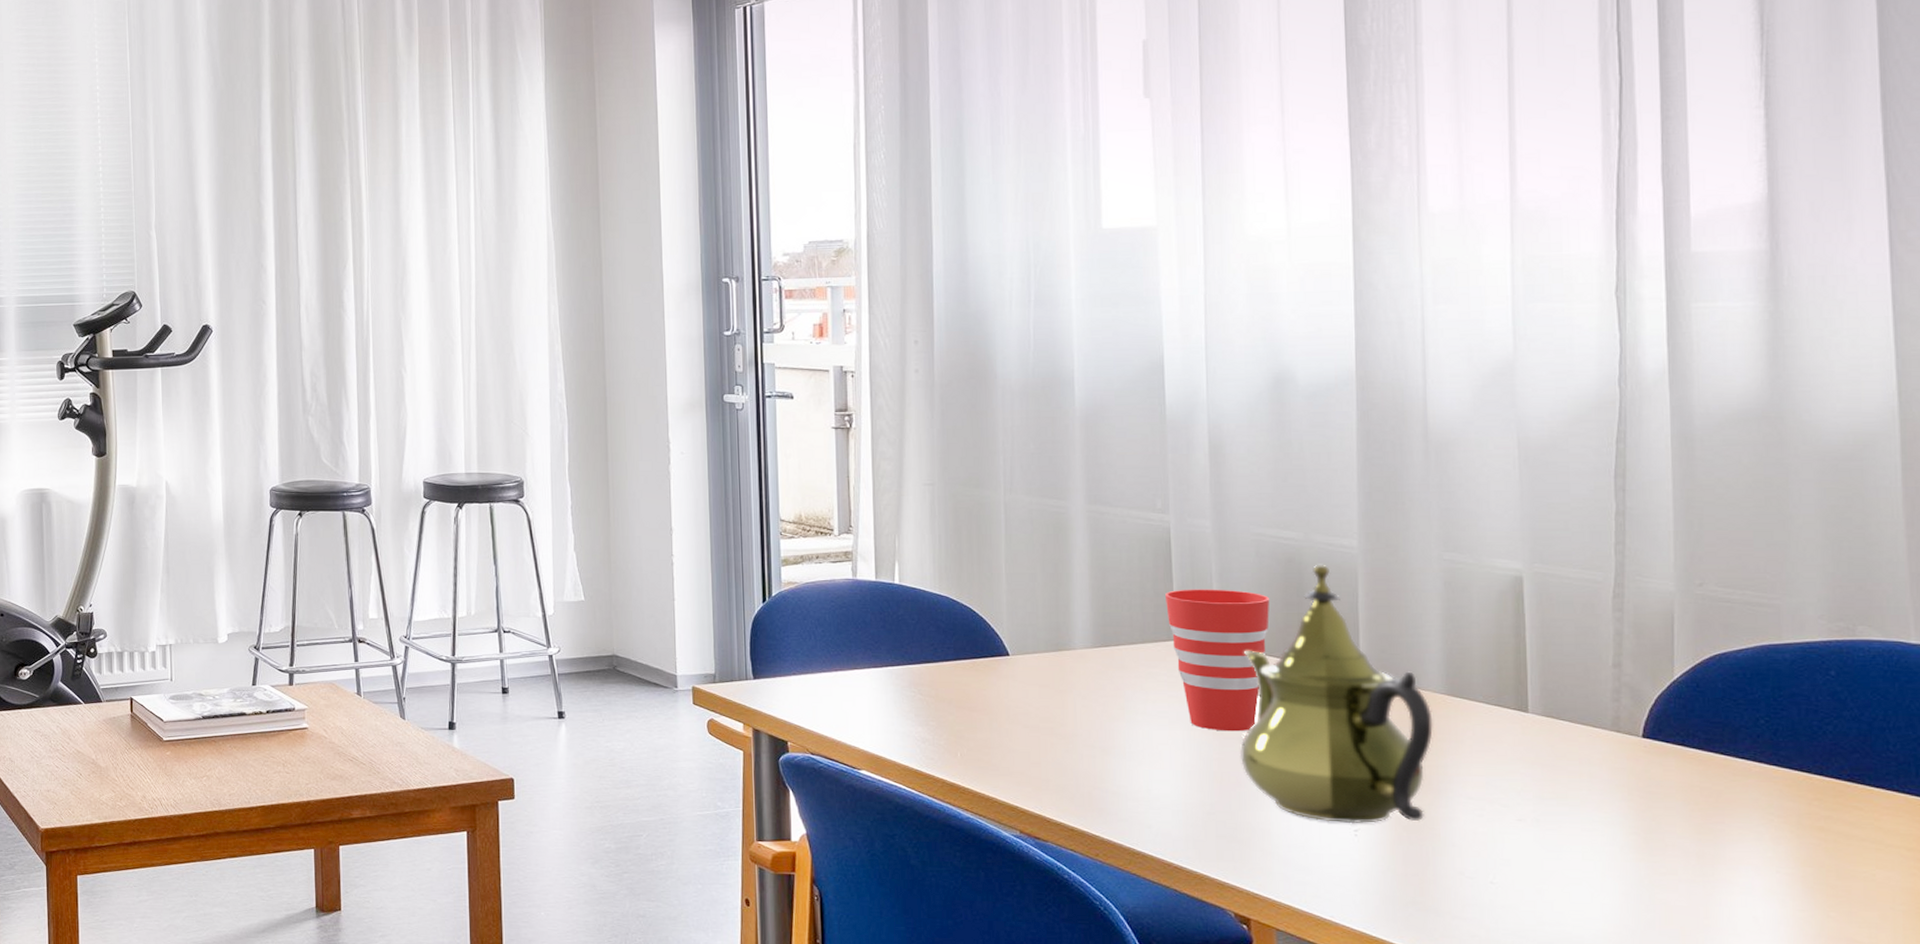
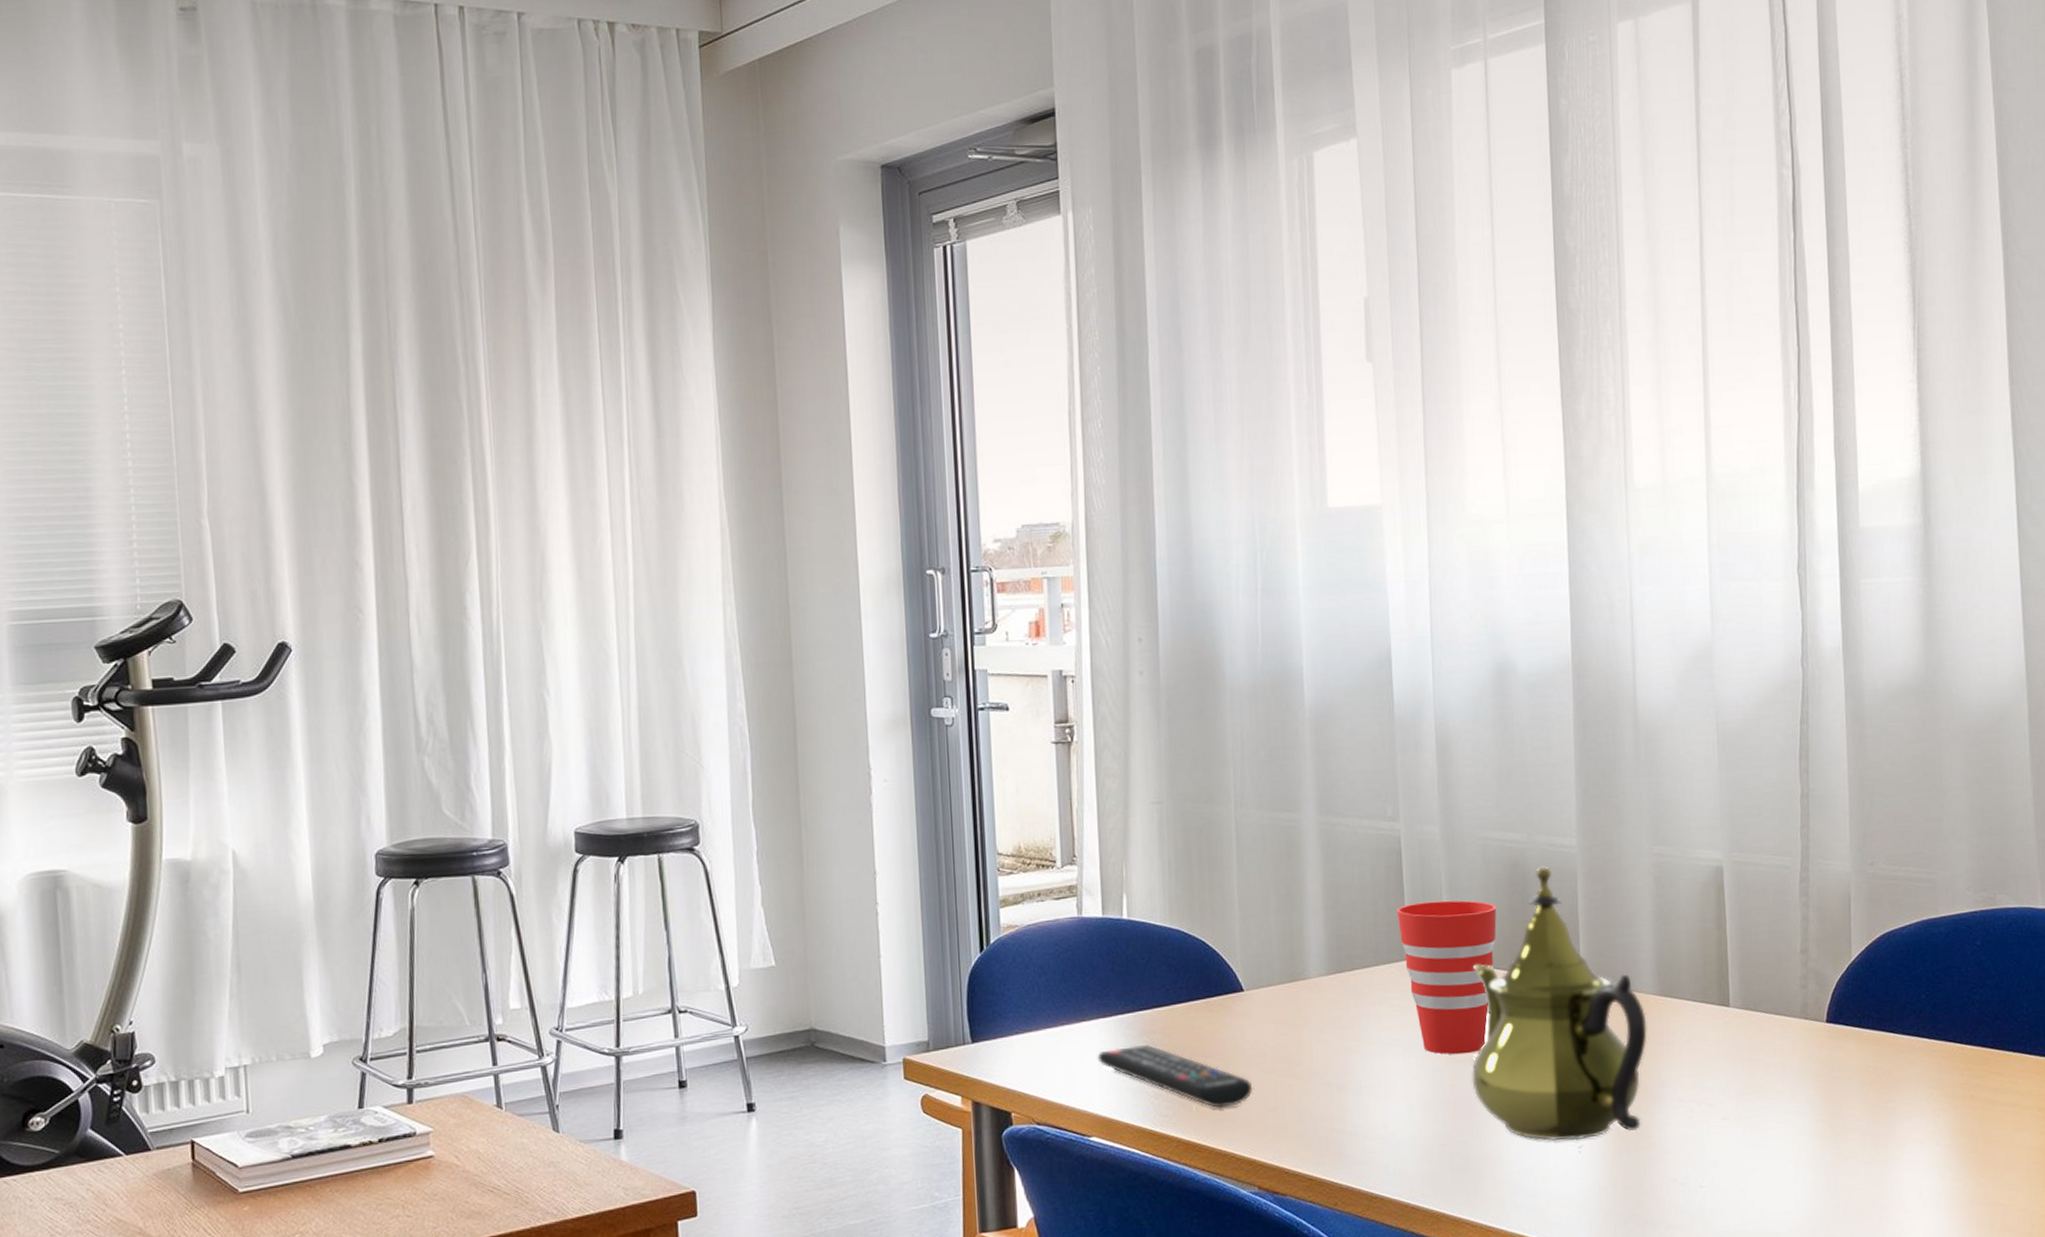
remote control: none [868,694,1017,758] -> present [1097,1044,1253,1109]

